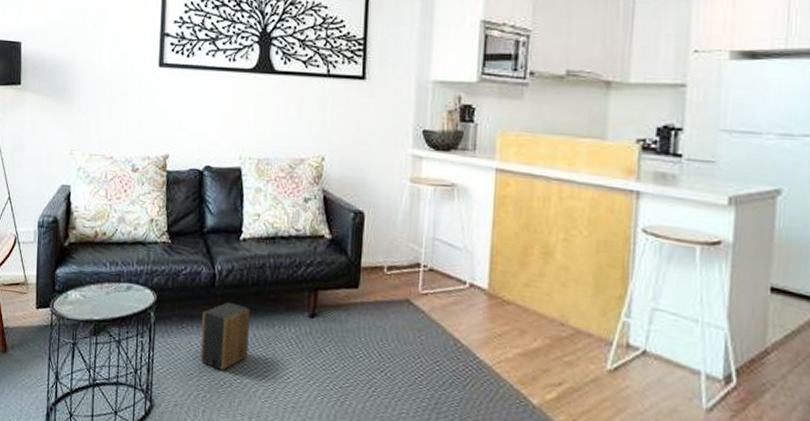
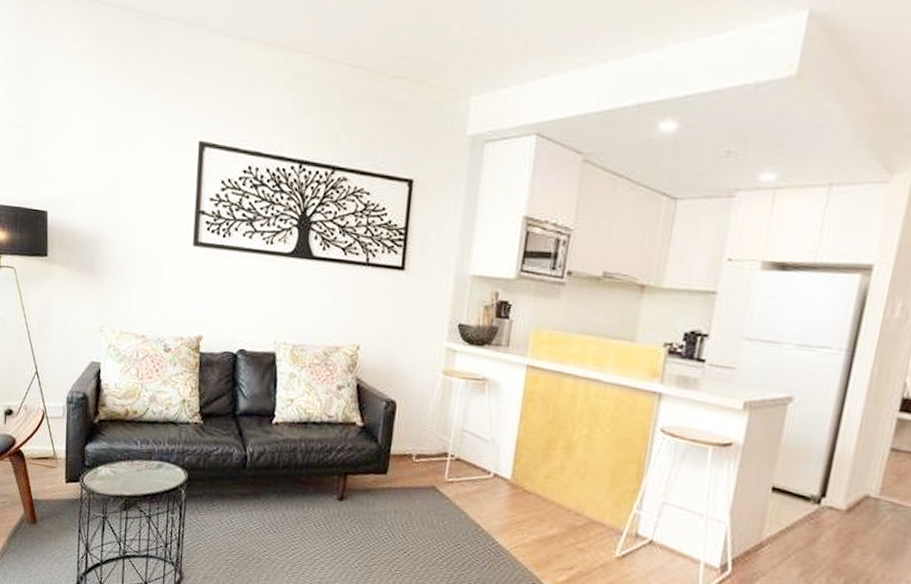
speaker: present [200,301,250,371] -> none [230,482,280,547]

